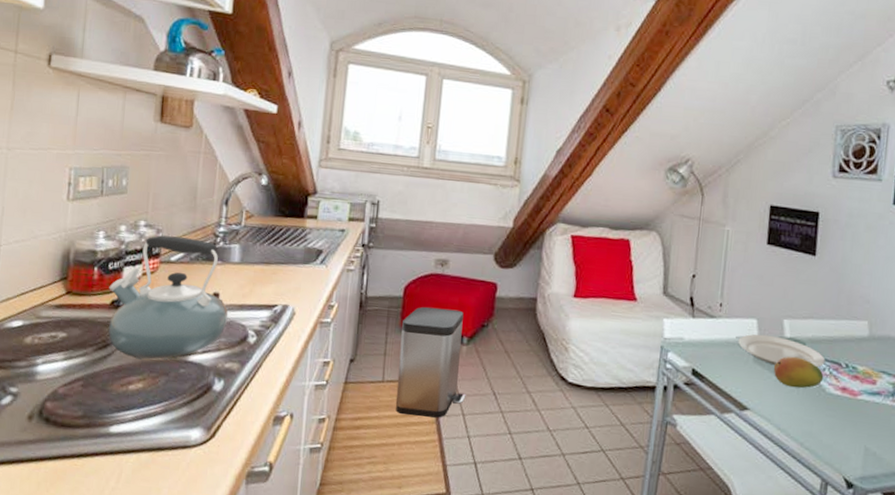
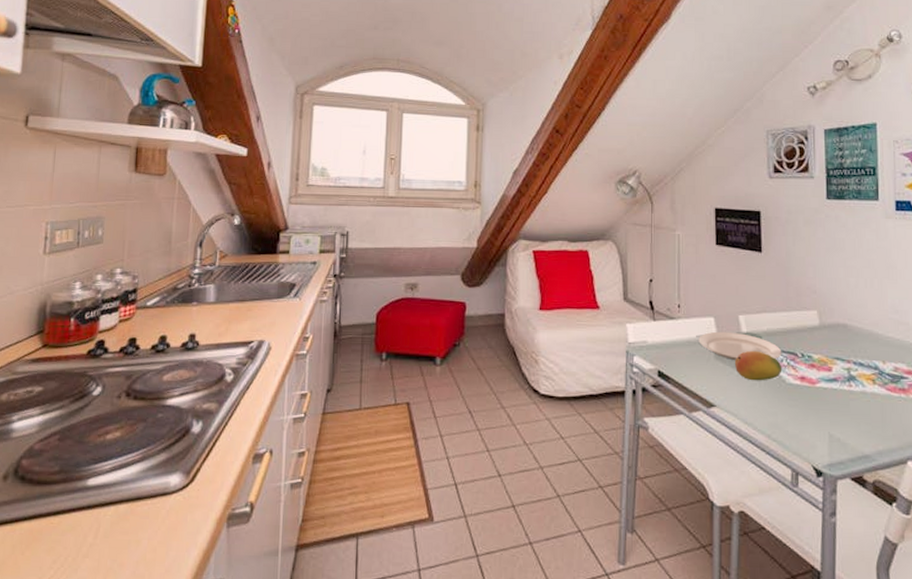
kettle: present [108,235,229,360] -> none [84,281,205,407]
pedal bin: present [395,306,466,418] -> none [373,331,443,441]

